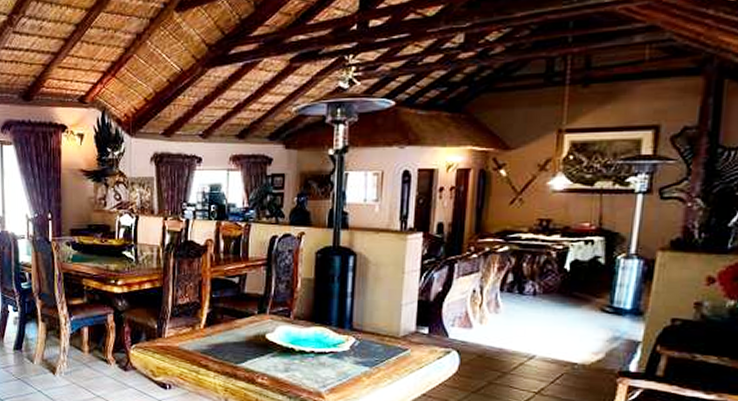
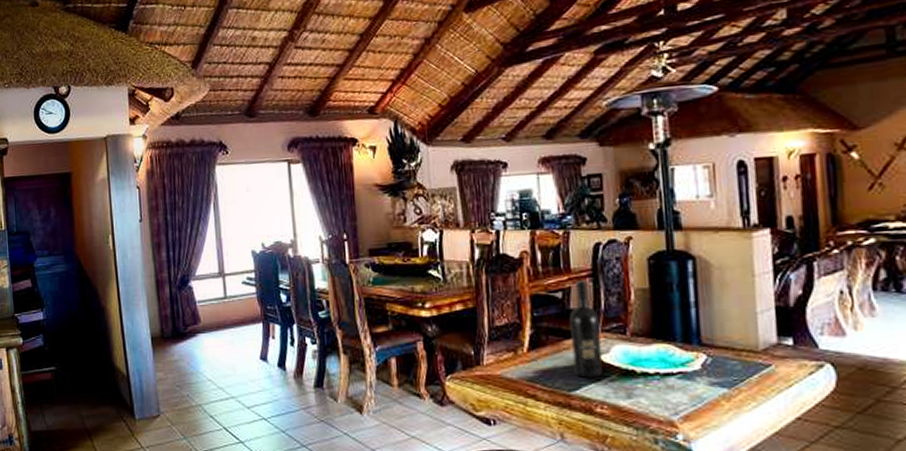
wine bottle: none [242,269,269,353] -> present [569,281,603,378]

